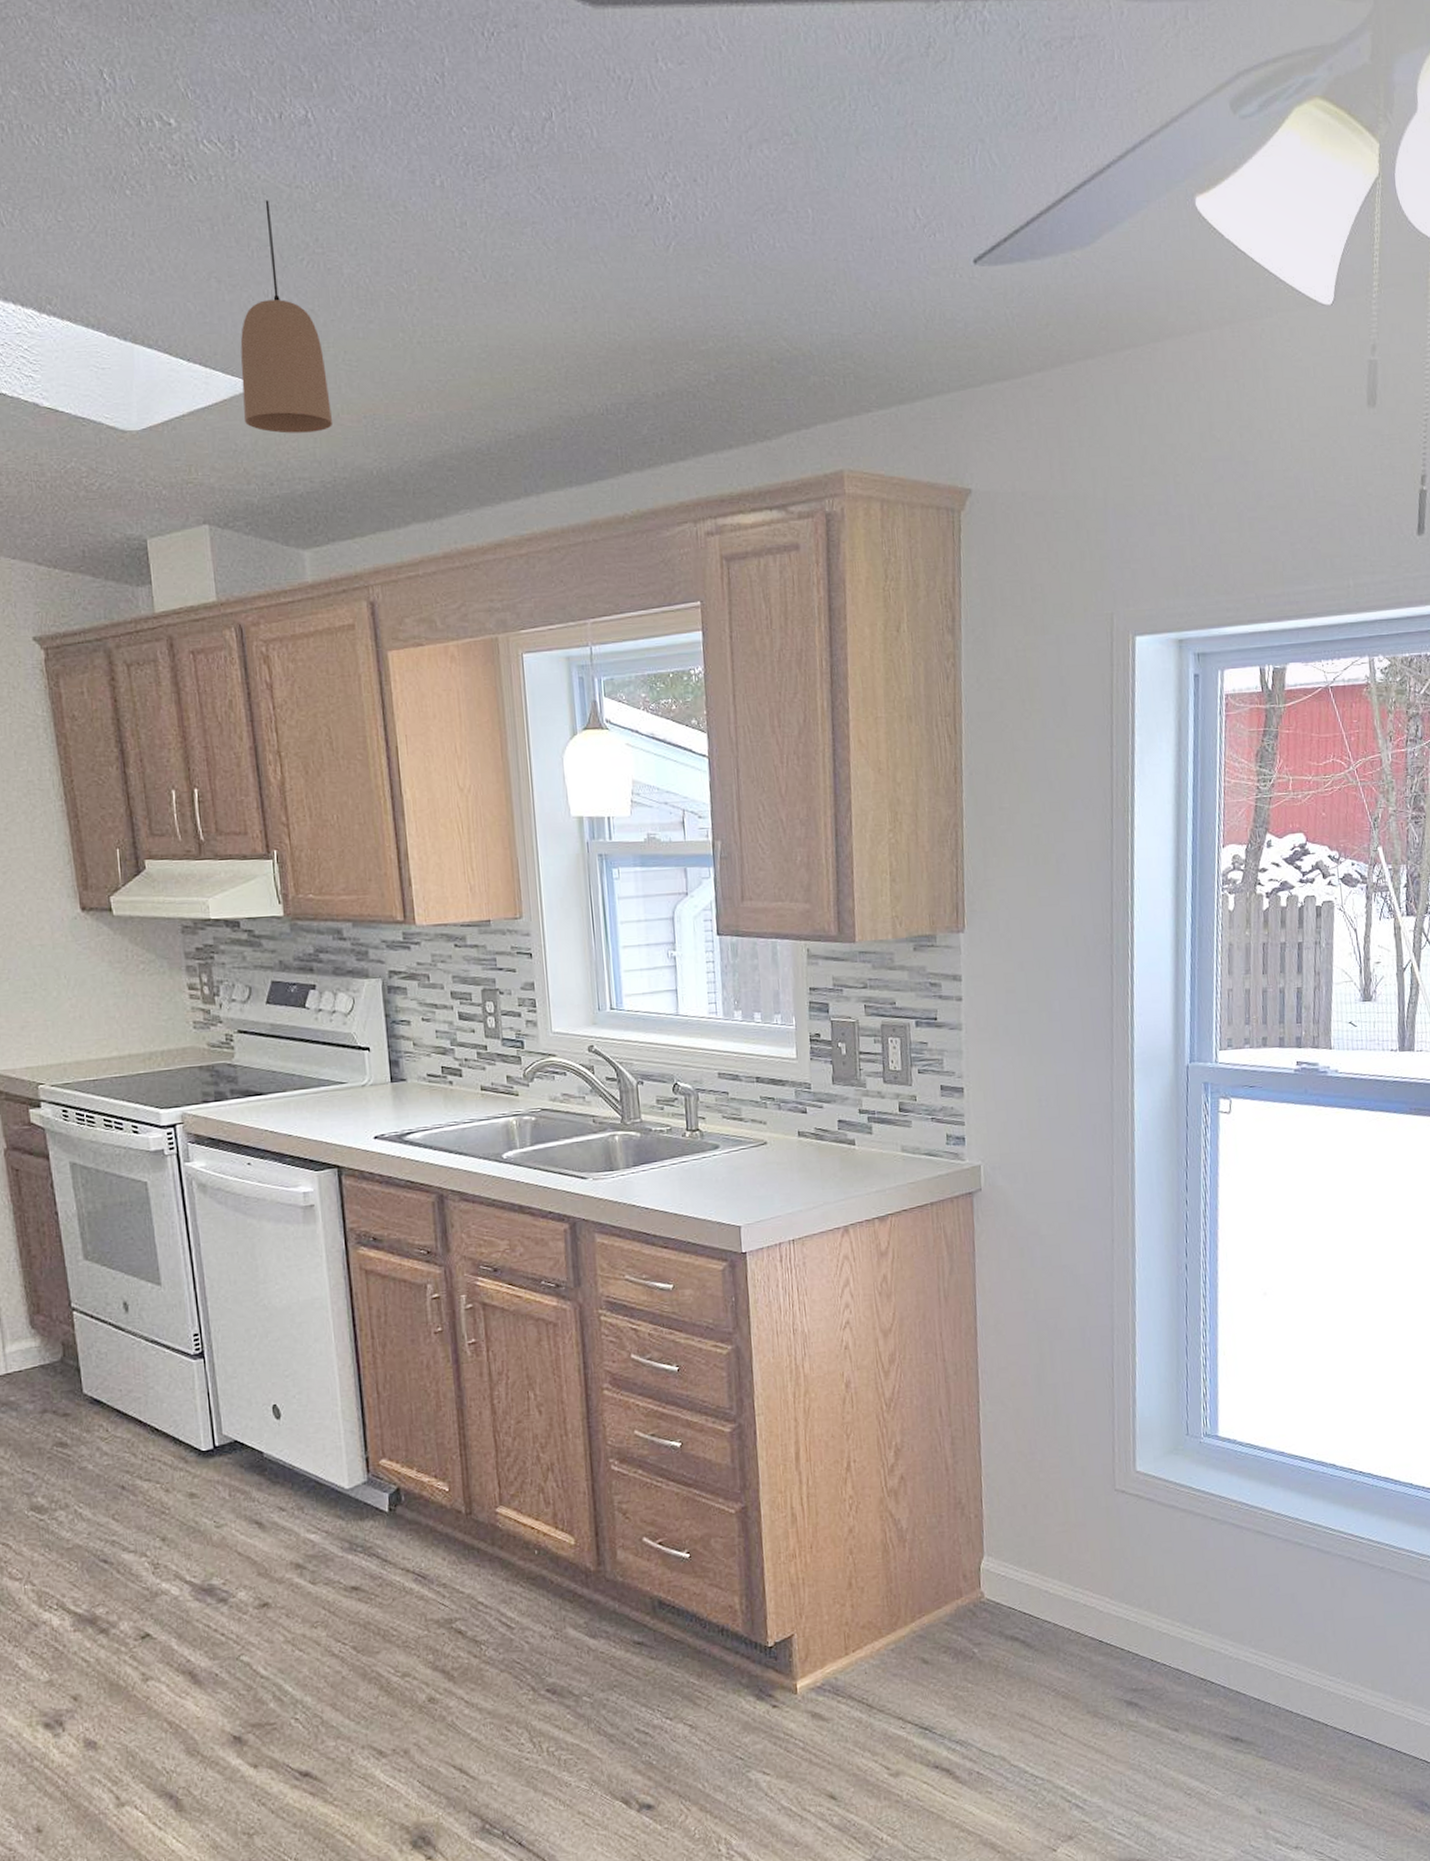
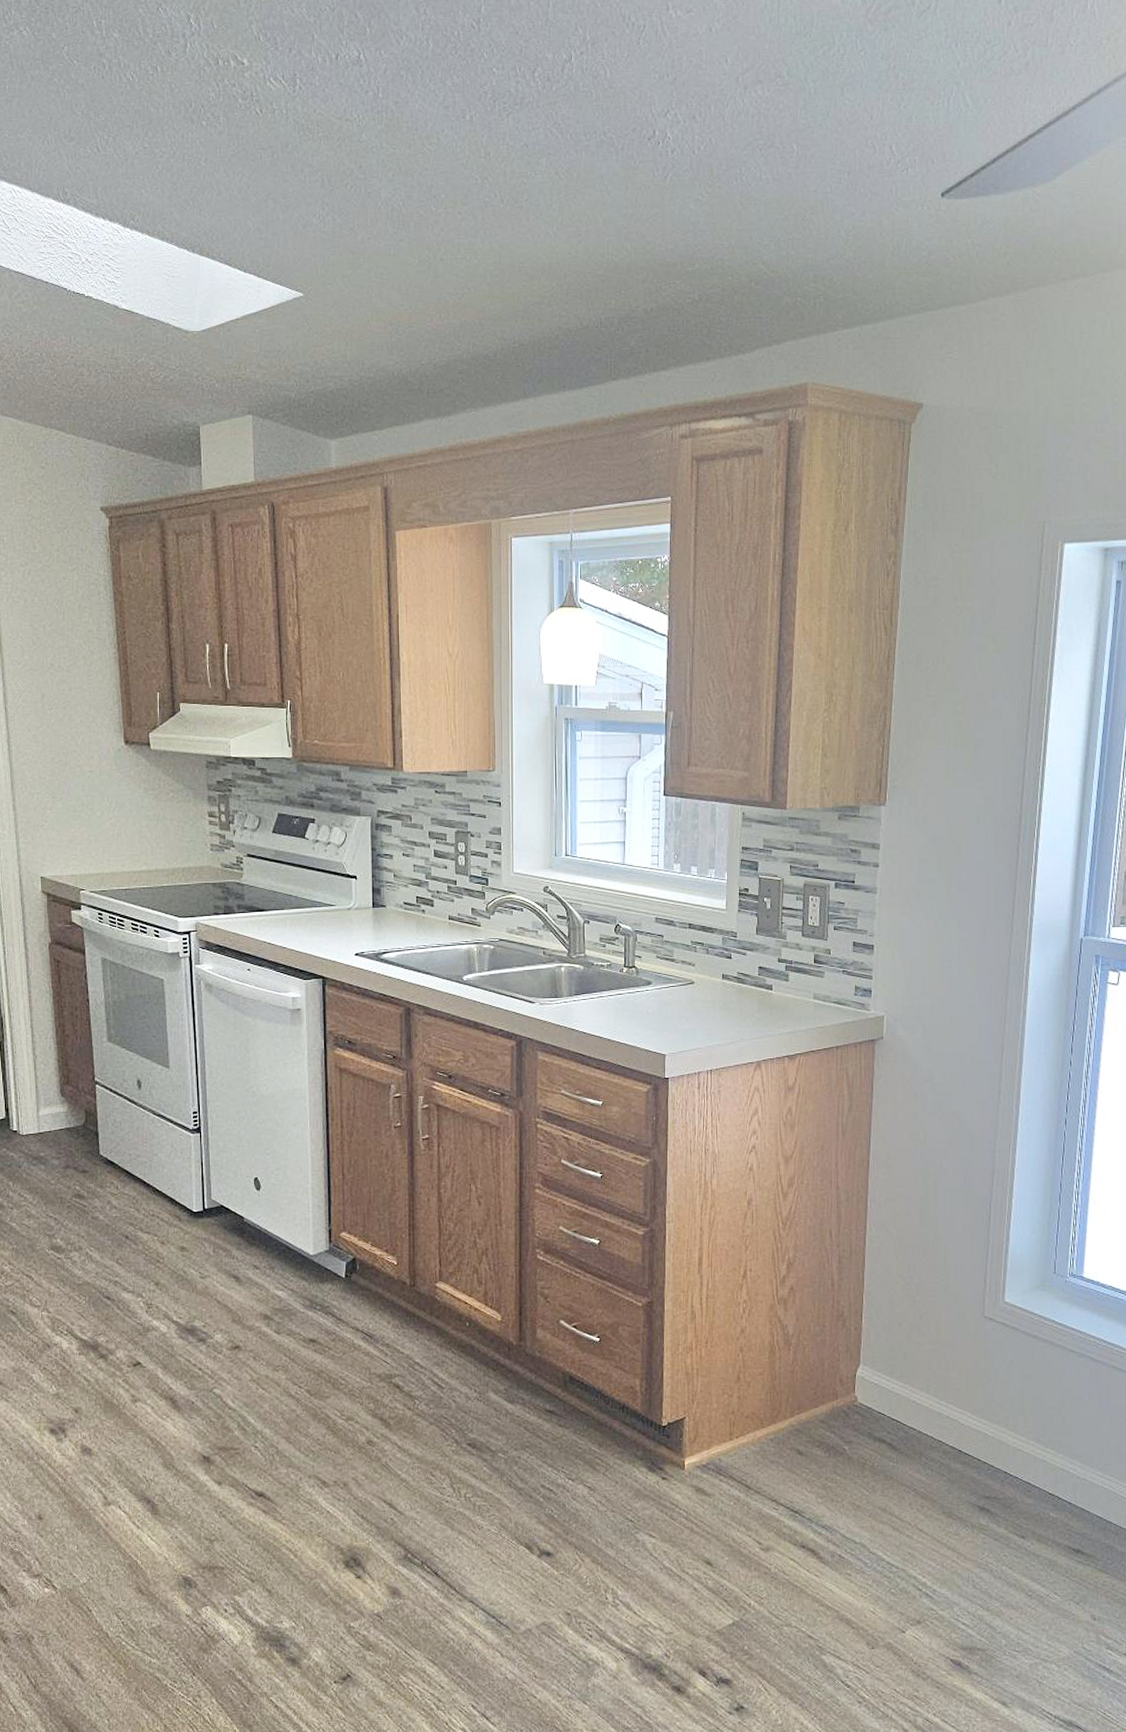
pendant light: present [240,200,333,434] -> none [288,131,363,337]

